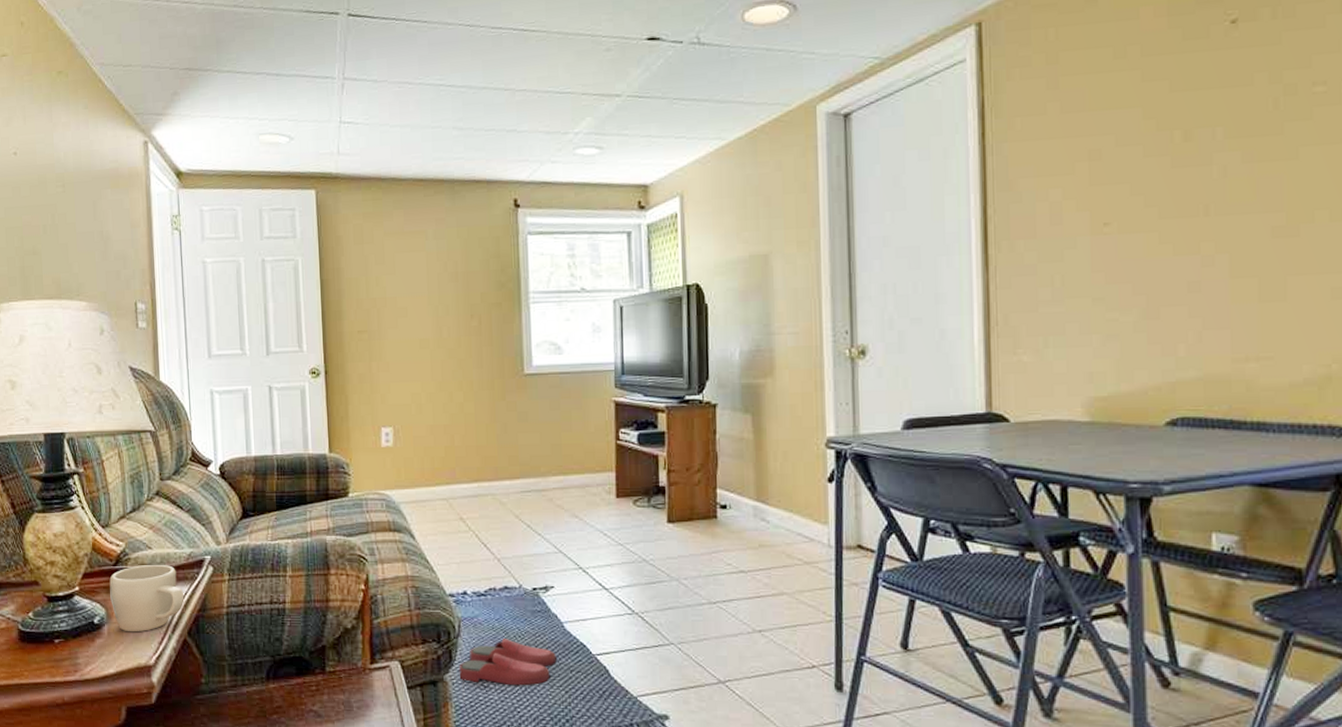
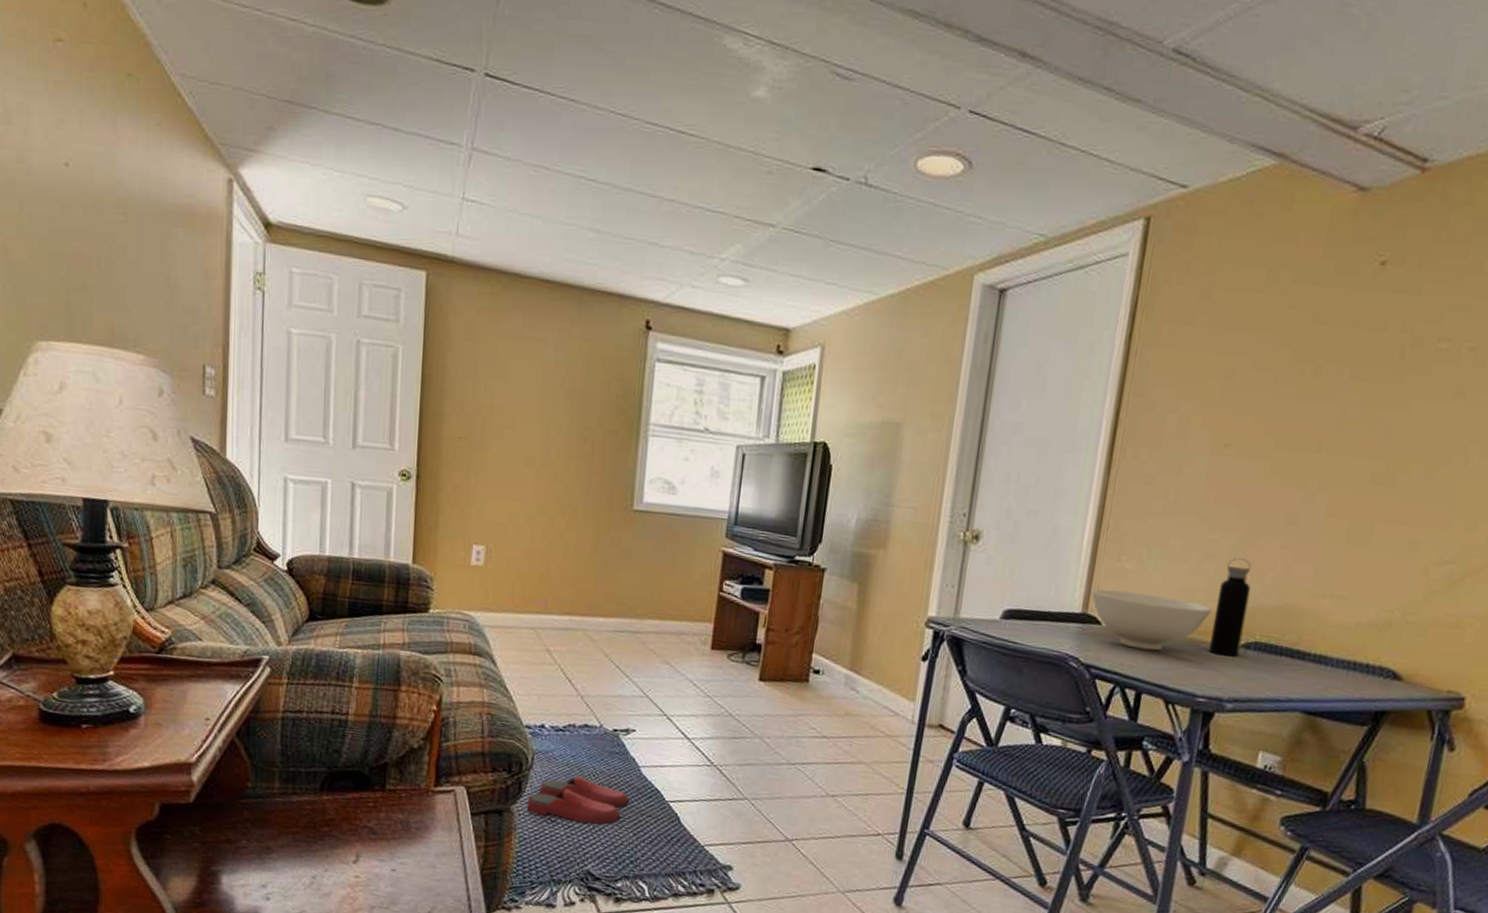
mug: present [109,564,185,633] -> none [150,656,236,727]
bowl: none [993,383,1126,441] -> present [1092,589,1212,651]
water bottle: none [1129,334,1166,437] -> present [1209,558,1251,657]

